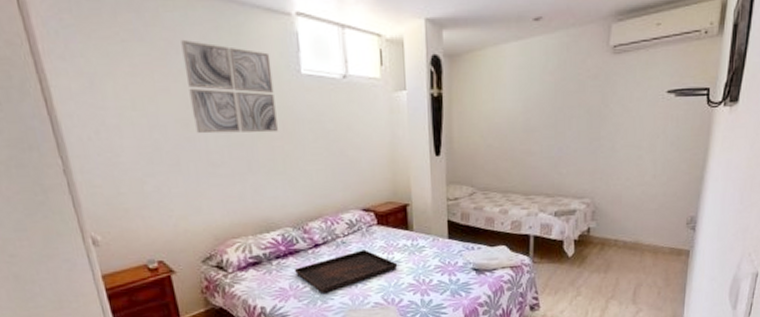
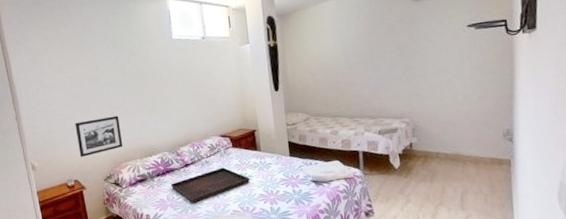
picture frame: none [156,175,229,231] -> present [74,115,123,158]
wall art: present [181,39,278,134] -> none [92,23,157,87]

